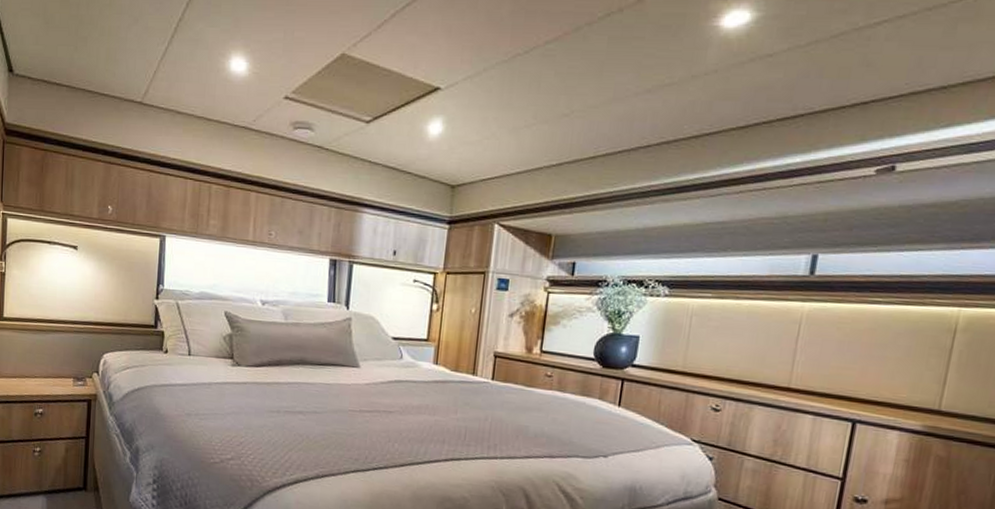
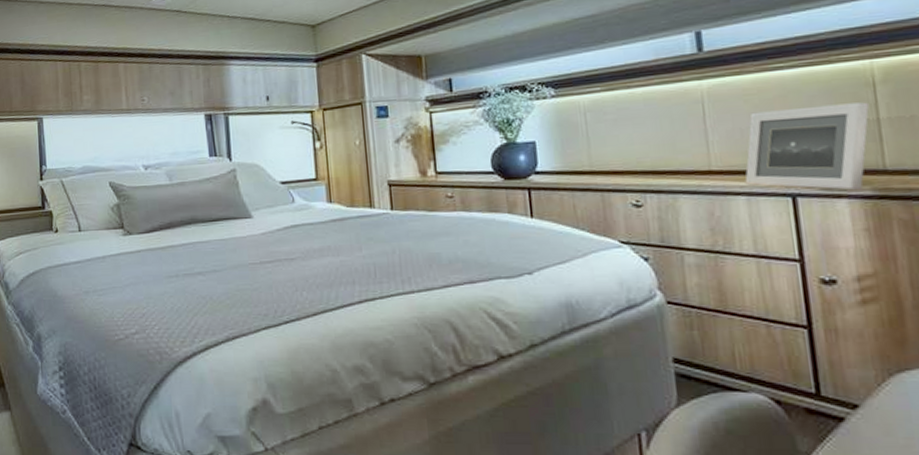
picture frame: none [815,340,944,426] -> present [745,102,869,191]

